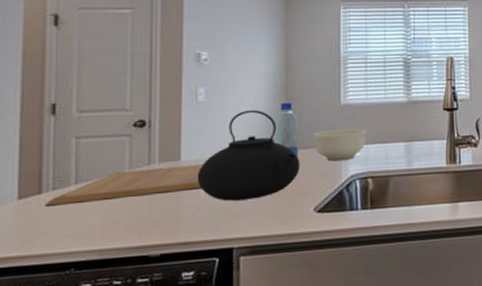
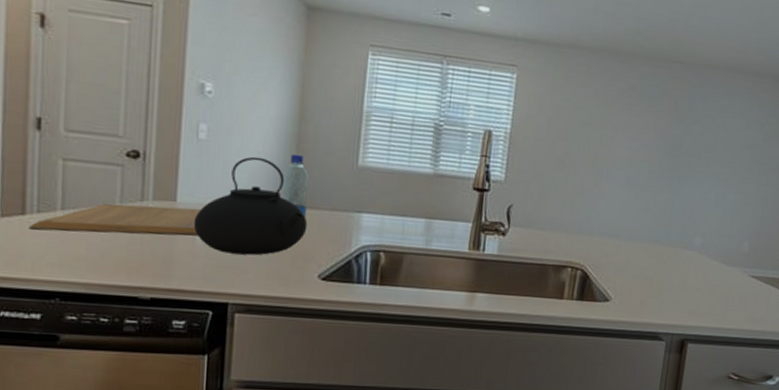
bowl: present [313,128,367,162] -> none [323,192,385,229]

